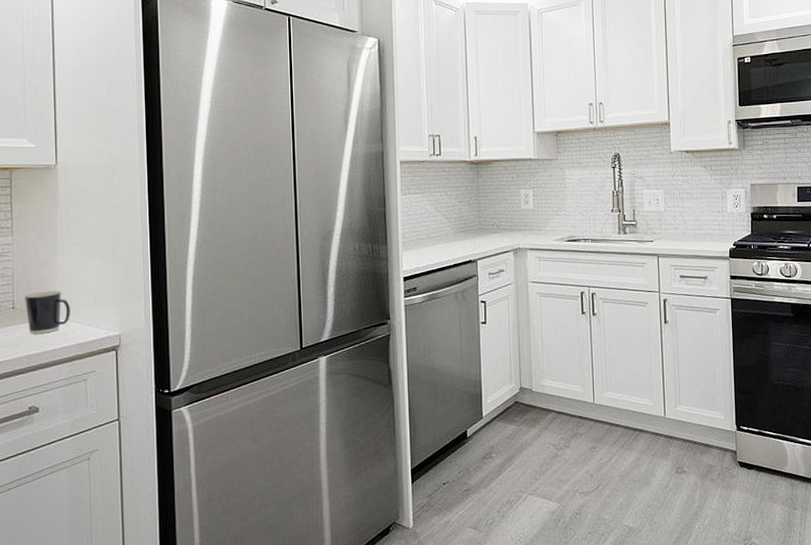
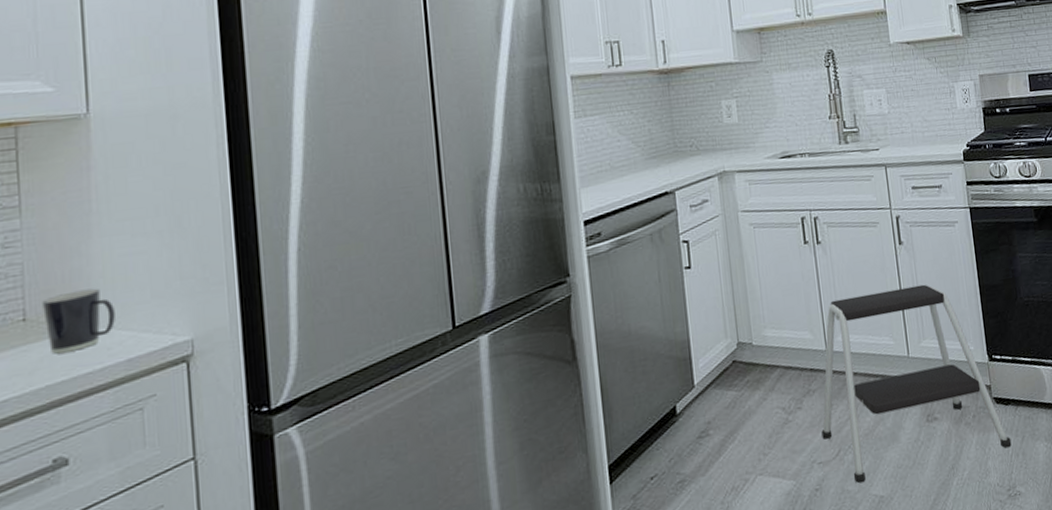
step stool: none [585,359,751,514] -> present [821,284,1012,484]

